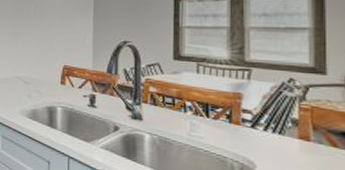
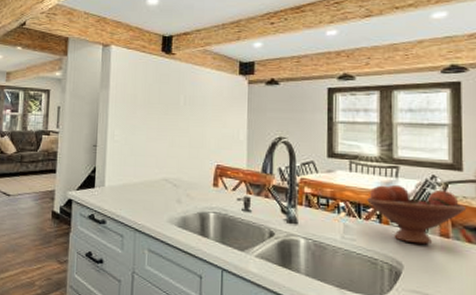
fruit bowl: none [216,86,332,147] -> present [367,184,467,245]

